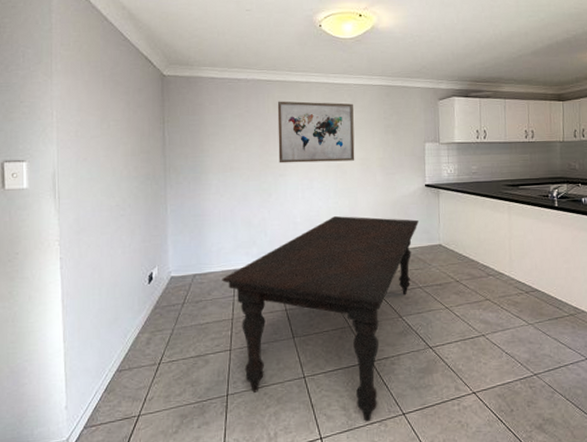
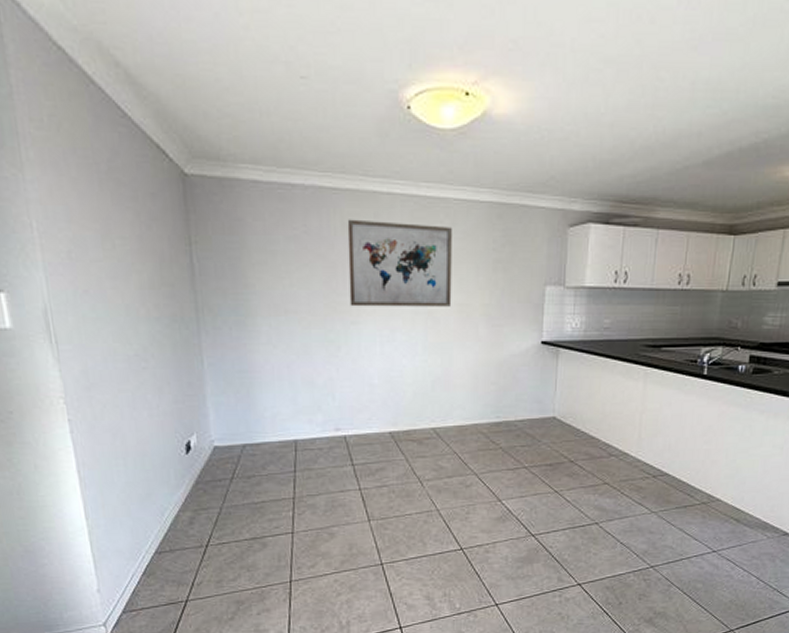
dining table: present [222,216,419,422] -> none [279,378,531,612]

